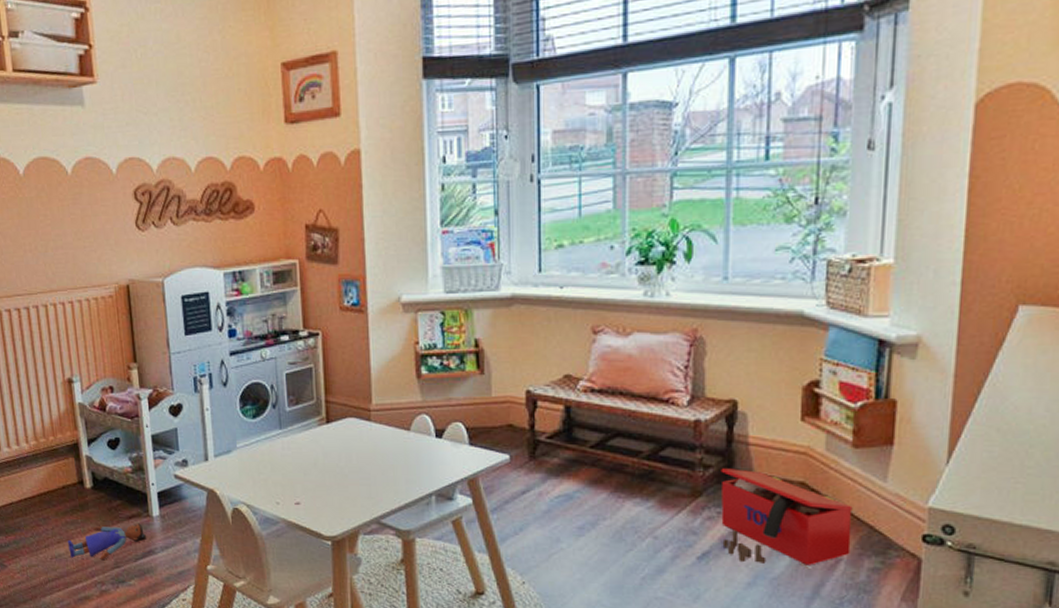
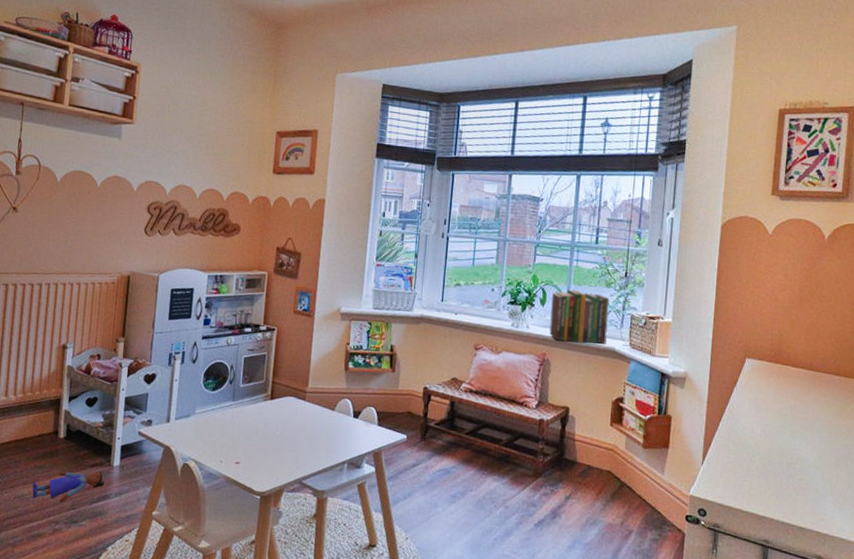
books: none [700,232,792,310] -> present [549,289,610,344]
toy: present [721,468,853,570] -> none [553,457,641,538]

